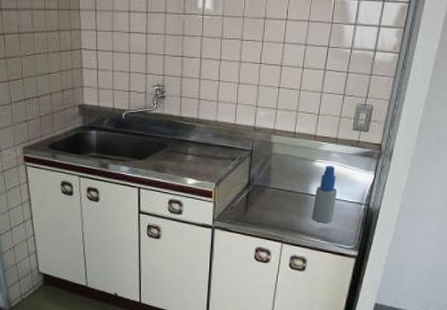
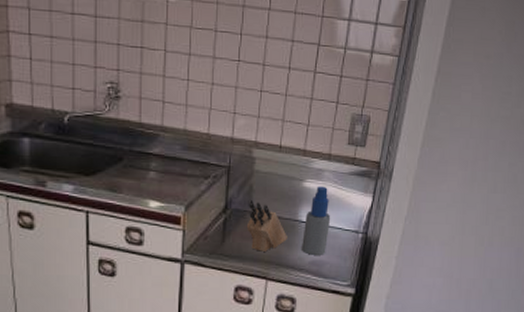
knife block: none [265,177,300,220] -> present [246,199,287,252]

